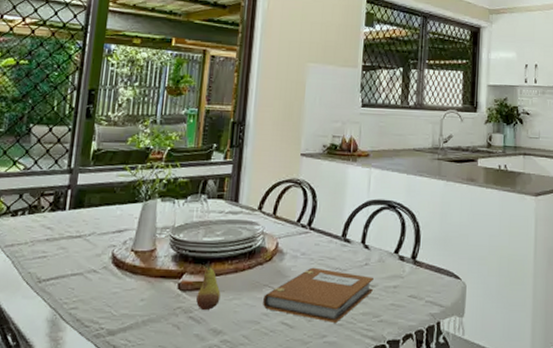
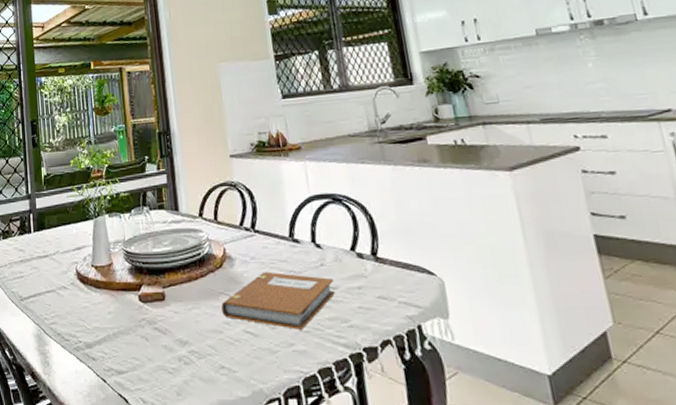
fruit: present [196,261,221,311] -> none [157,272,180,322]

